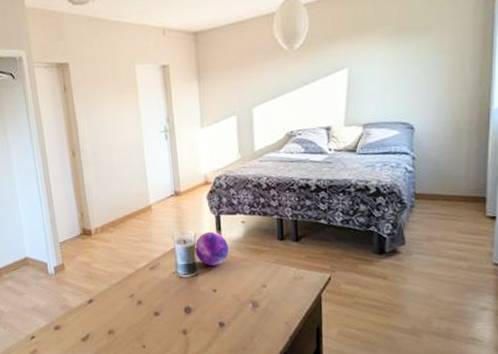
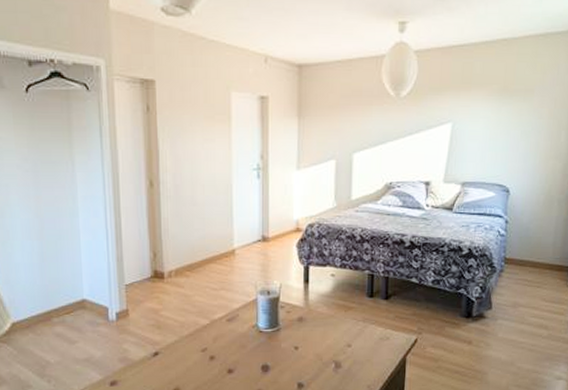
decorative orb: present [195,231,229,266] -> none [279,283,315,321]

